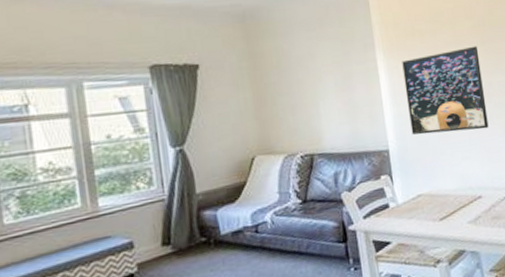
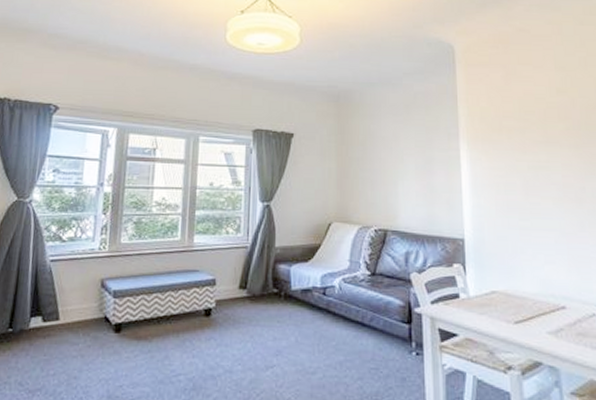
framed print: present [402,45,489,135] -> none [486,148,579,235]

